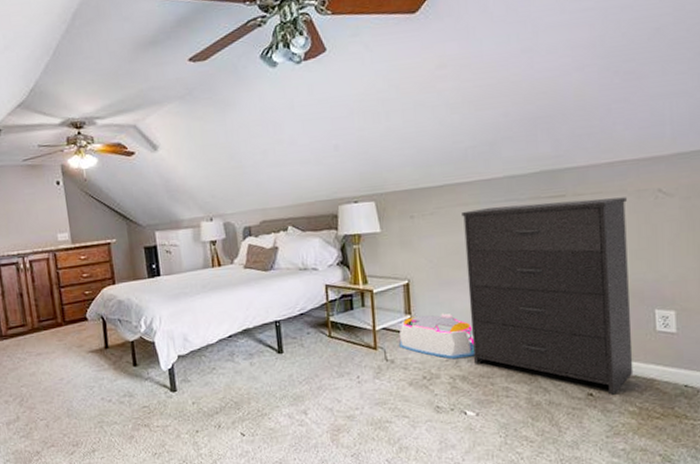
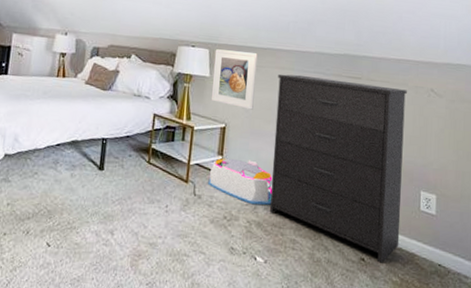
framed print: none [382,194,438,259] -> present [211,49,258,110]

